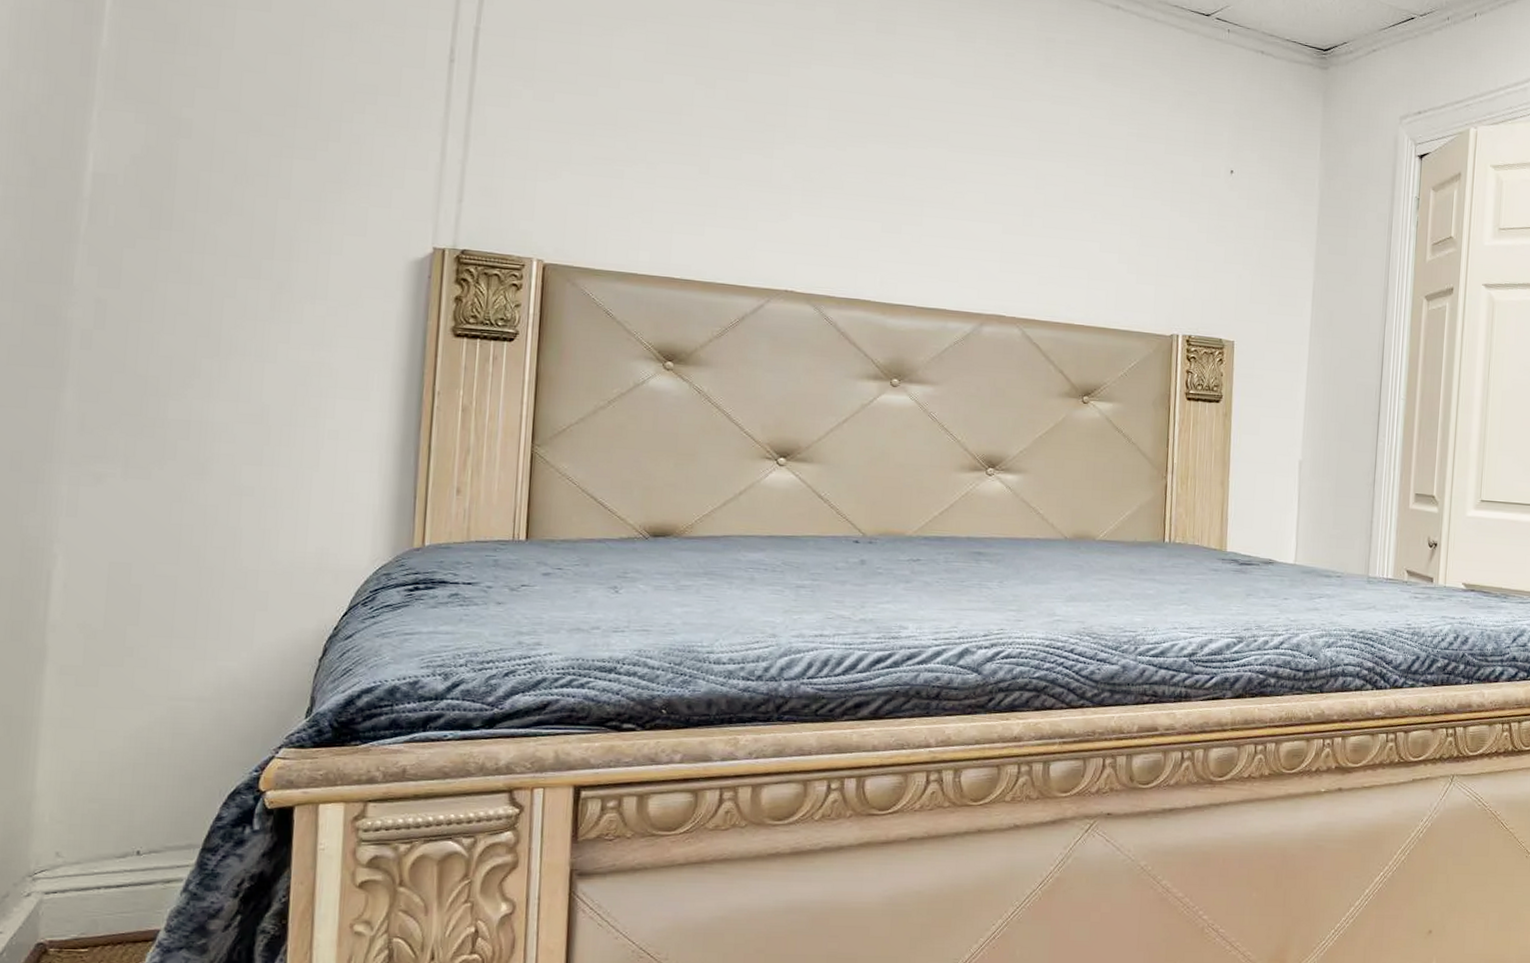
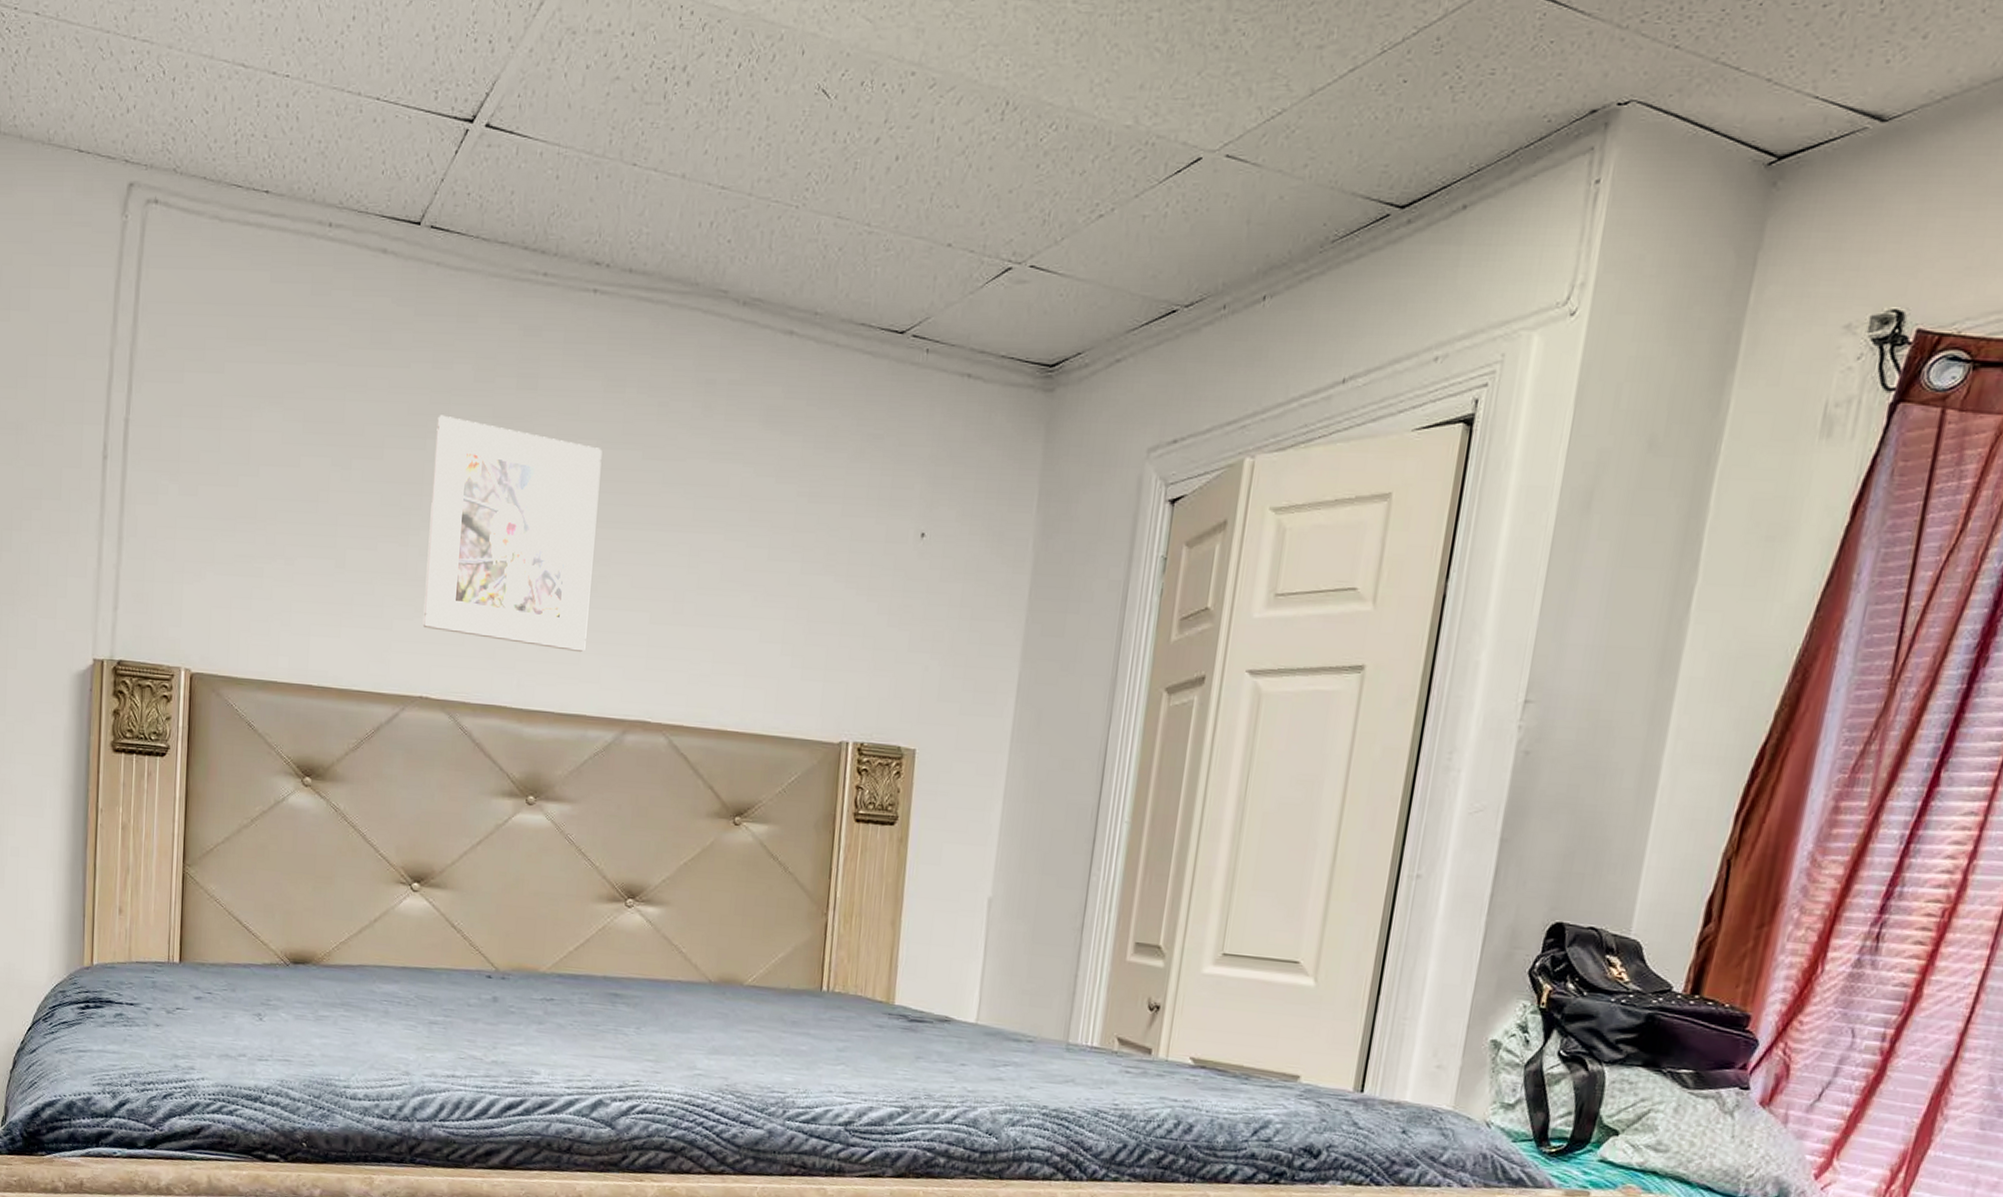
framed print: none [787,48,956,256] -> present [422,415,602,653]

